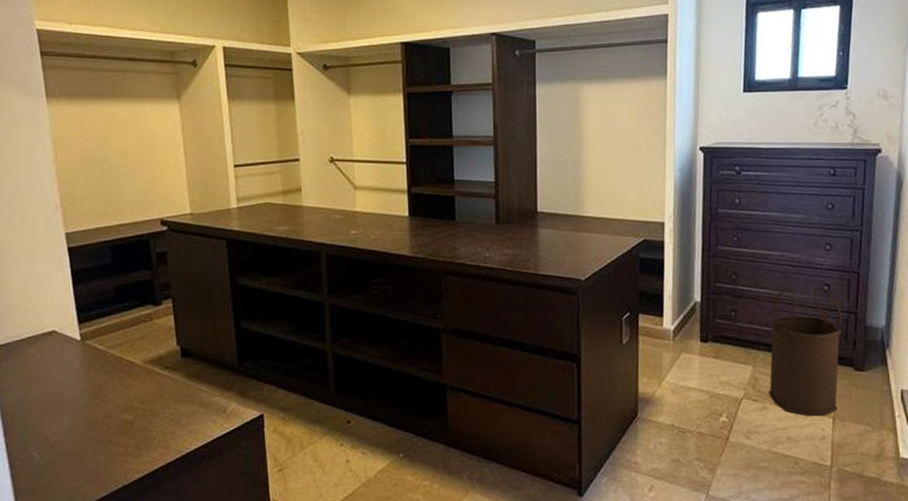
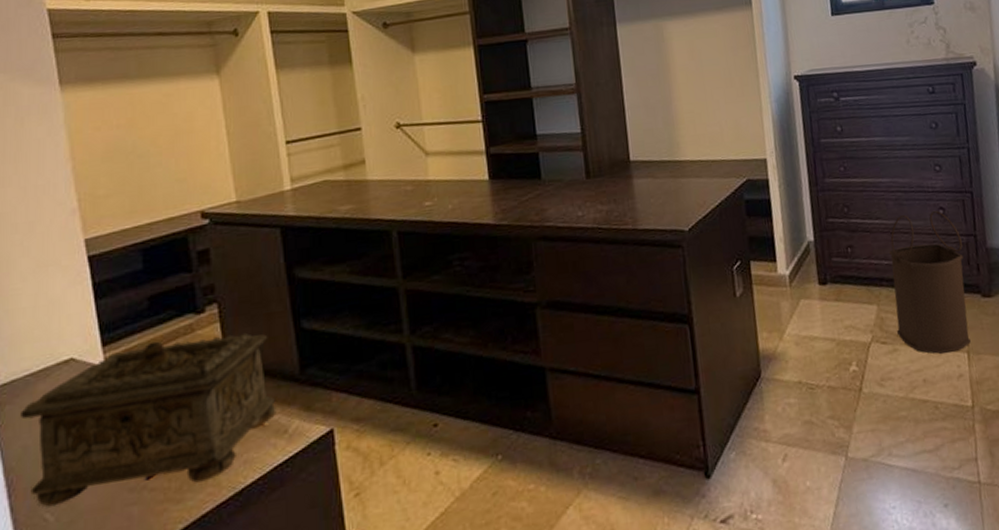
decorative box: none [14,324,217,447] -> present [20,332,276,507]

